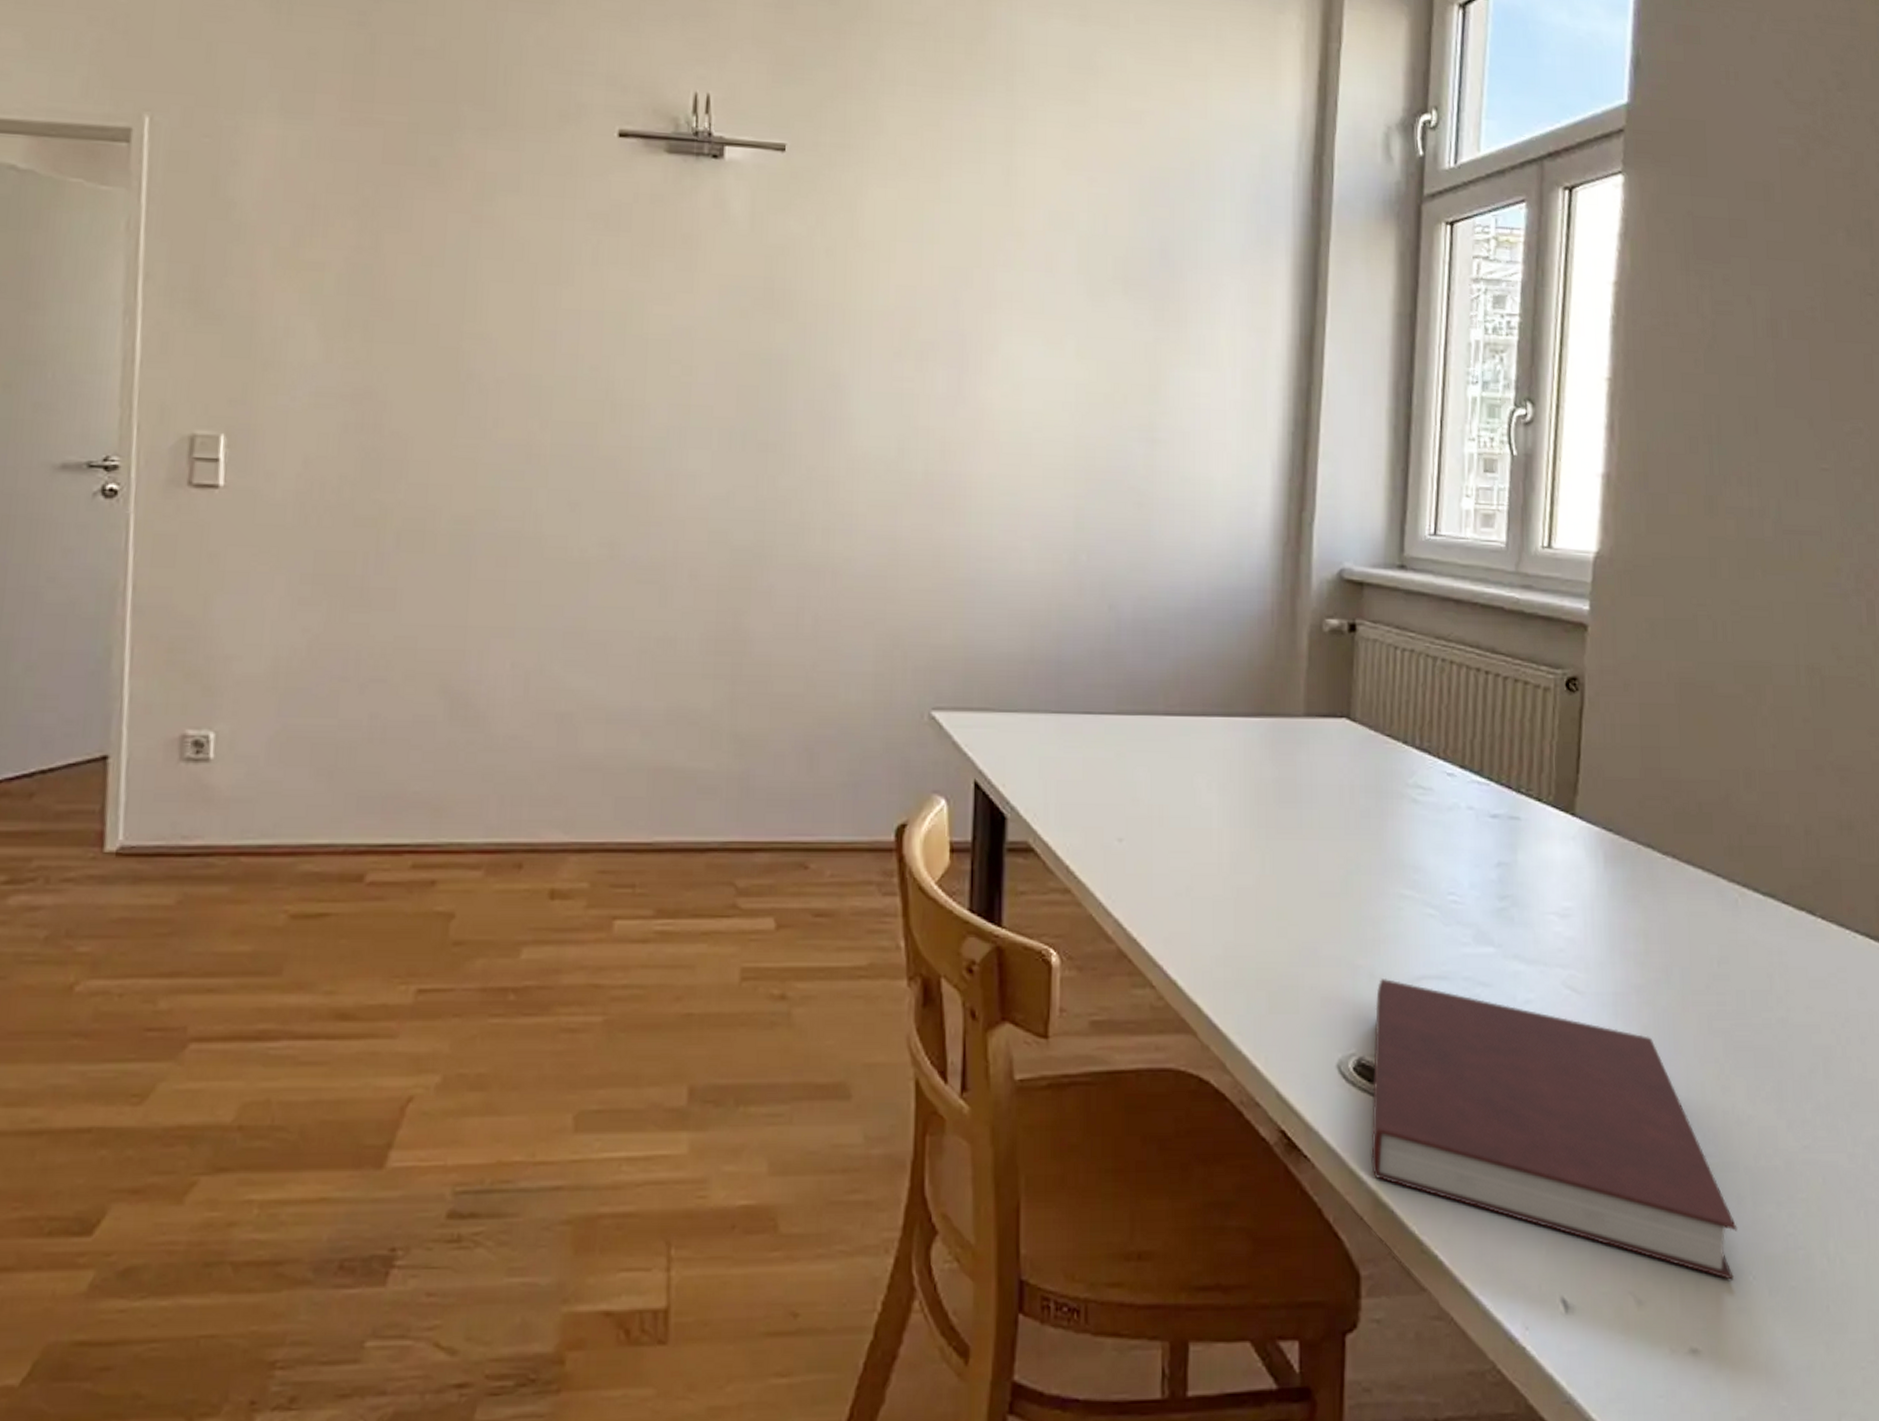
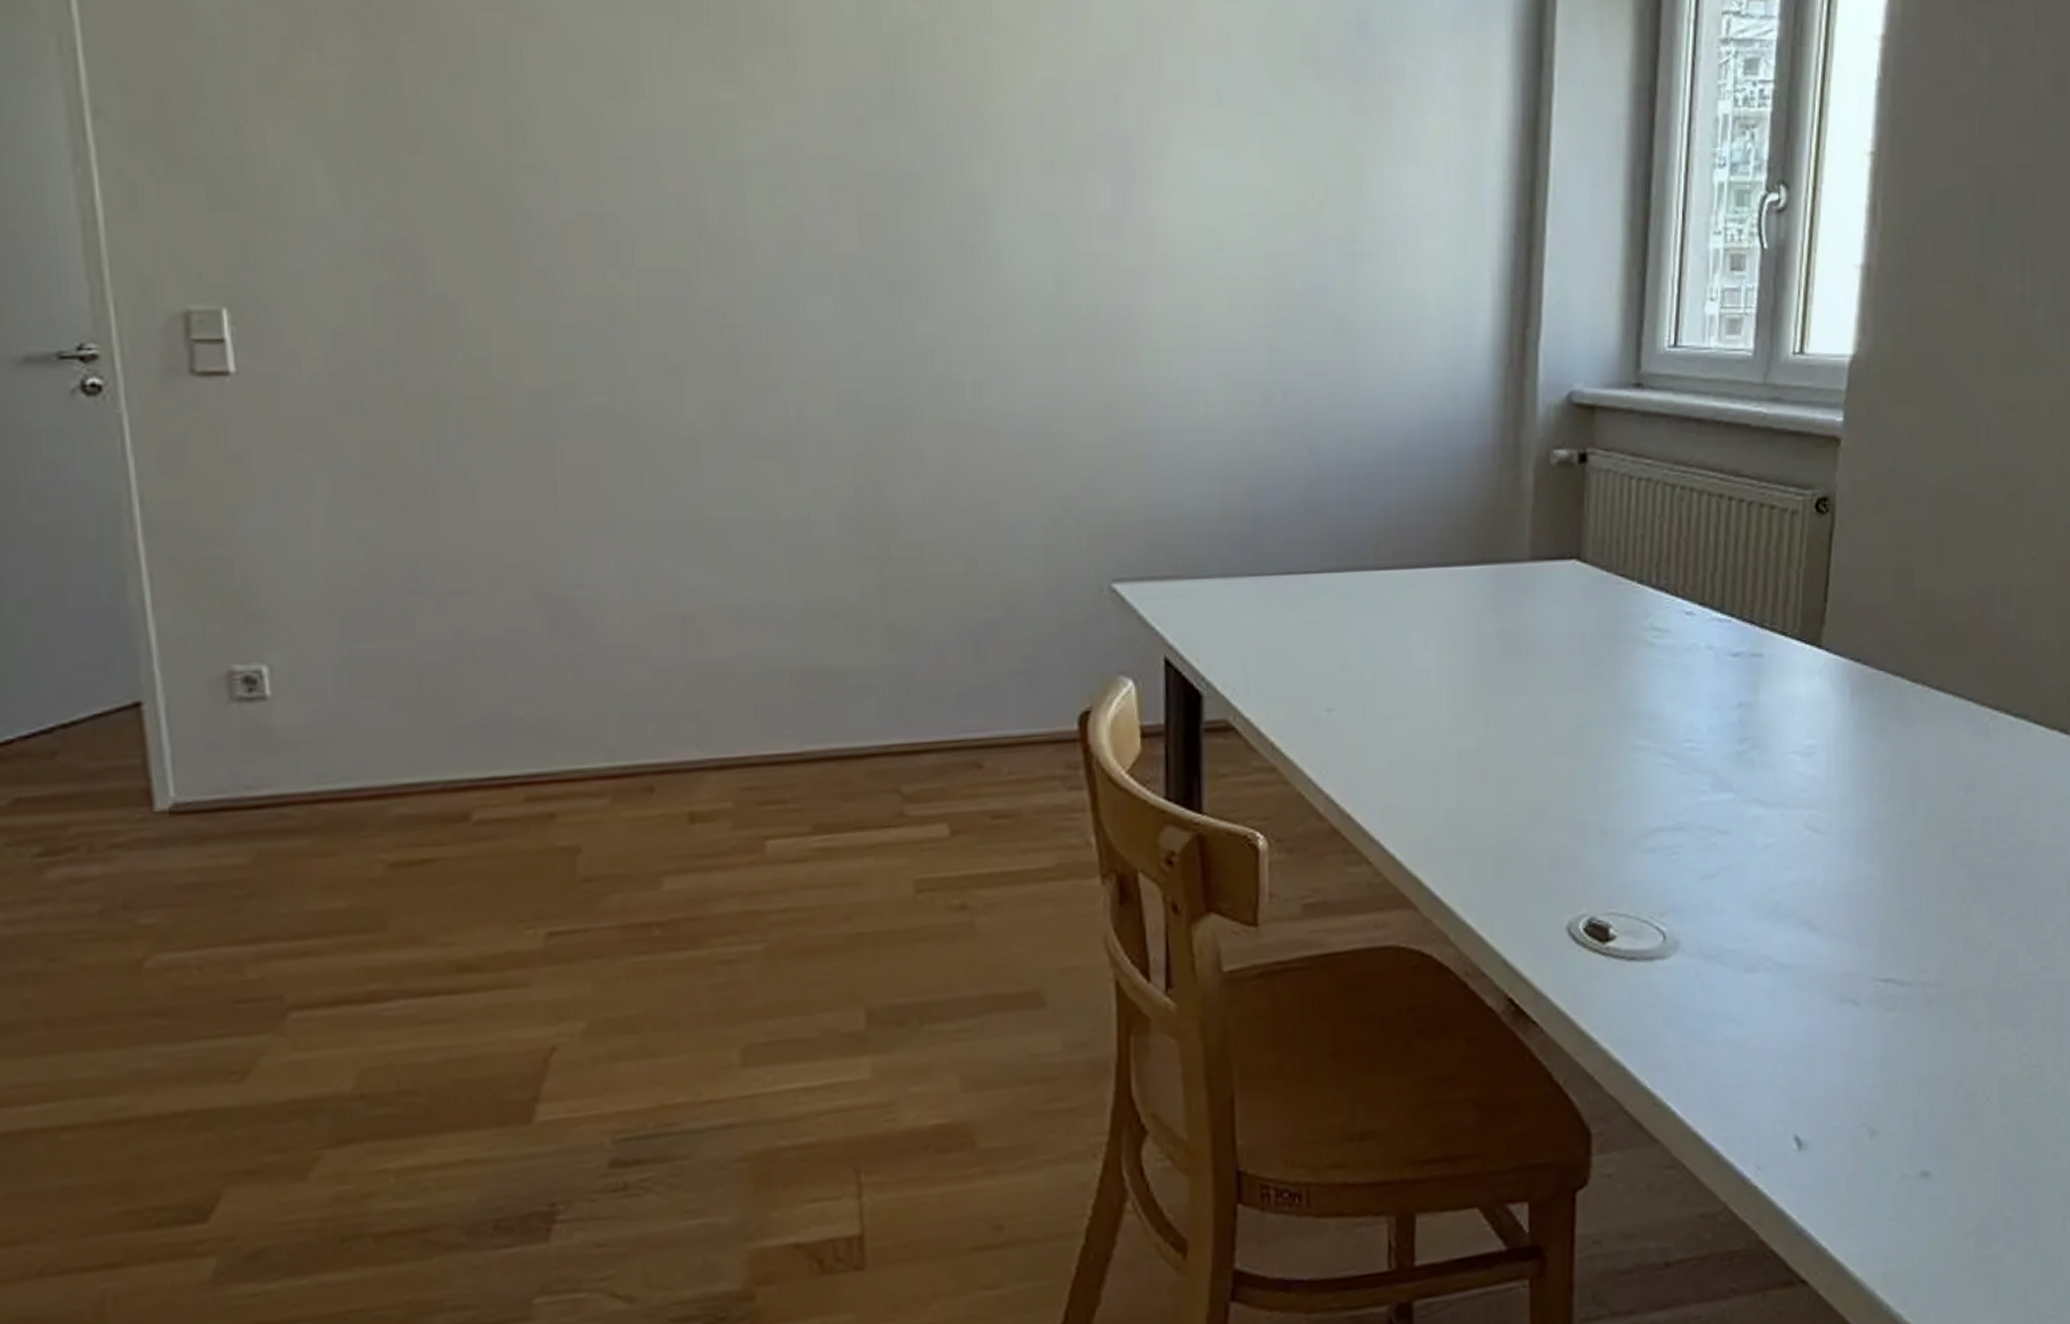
notebook: present [1371,979,1738,1280] -> none [1602,835,1973,1103]

